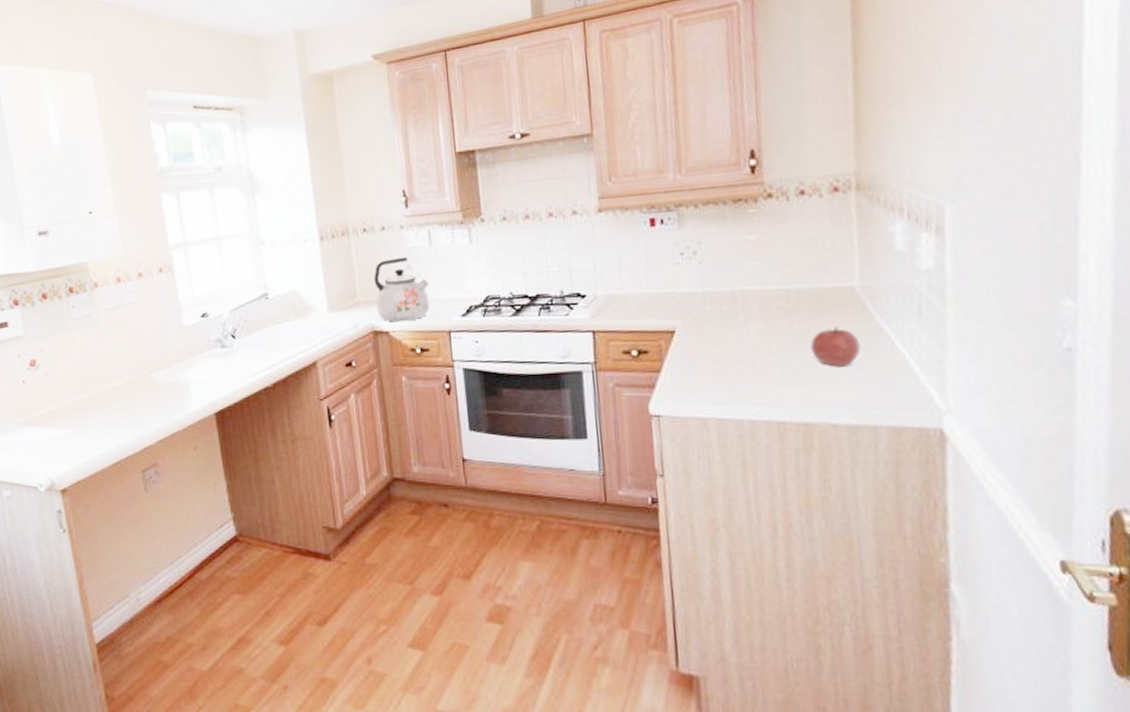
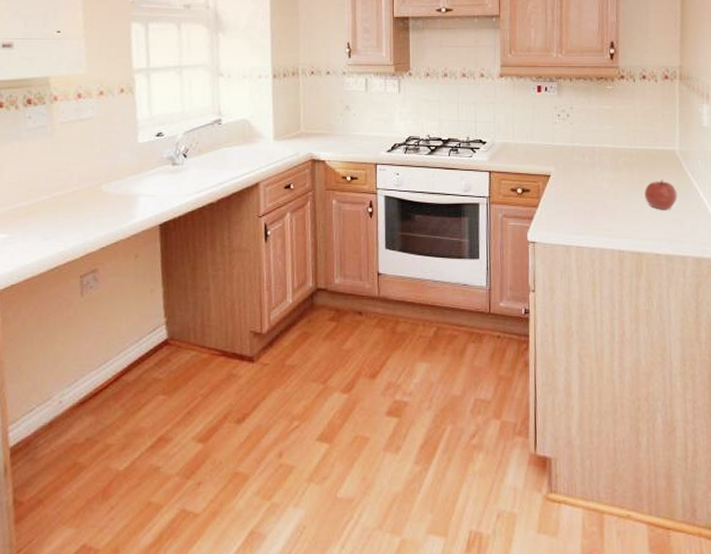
kettle: present [374,256,430,322] -> none [316,98,363,153]

